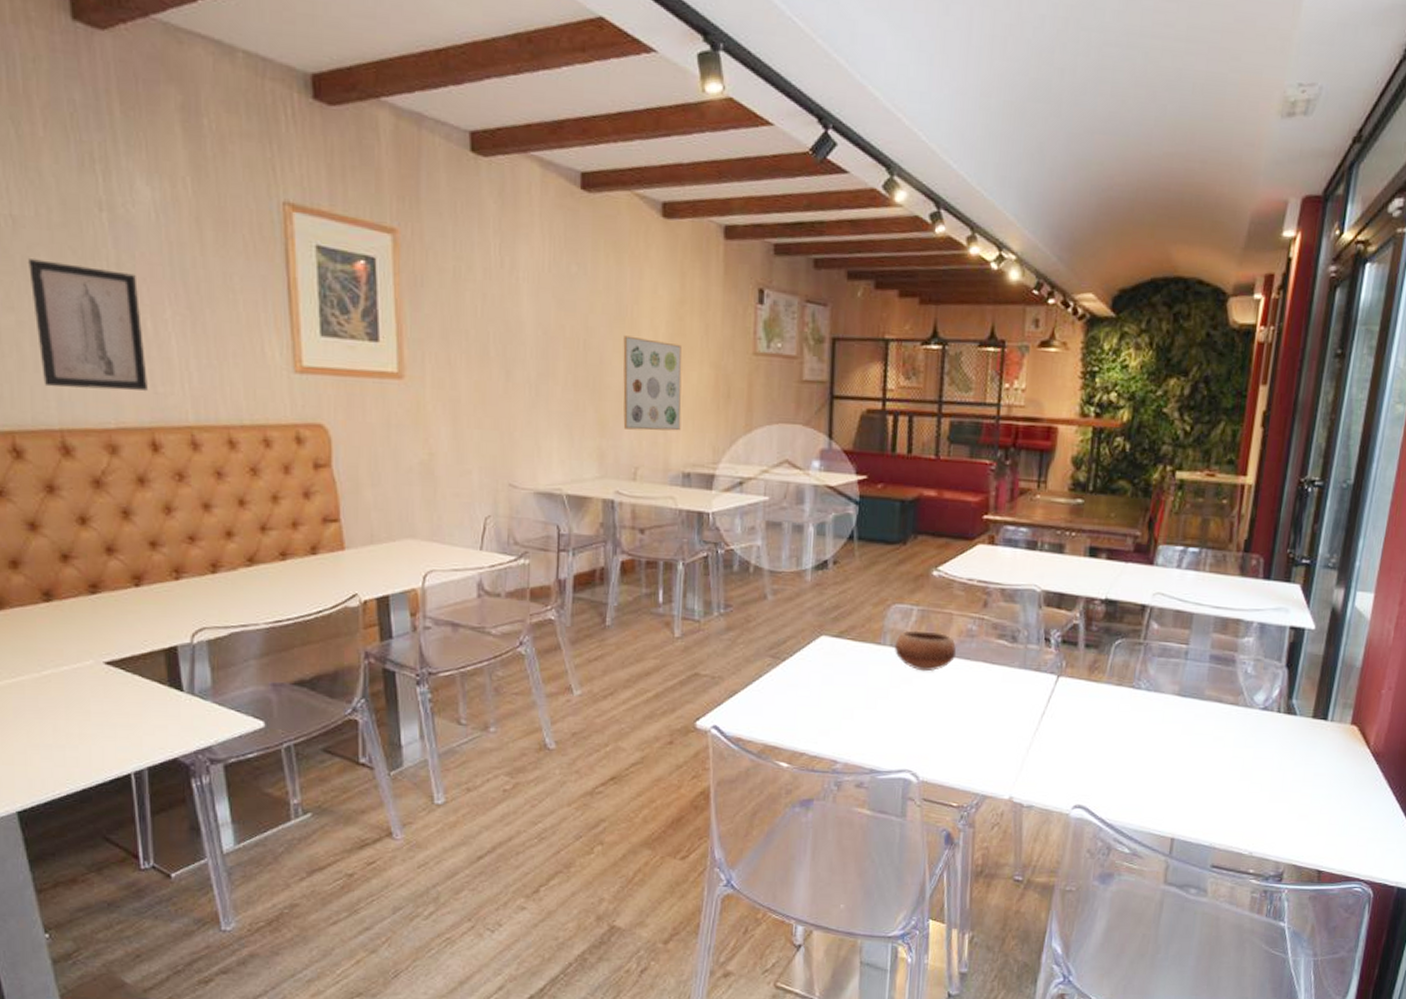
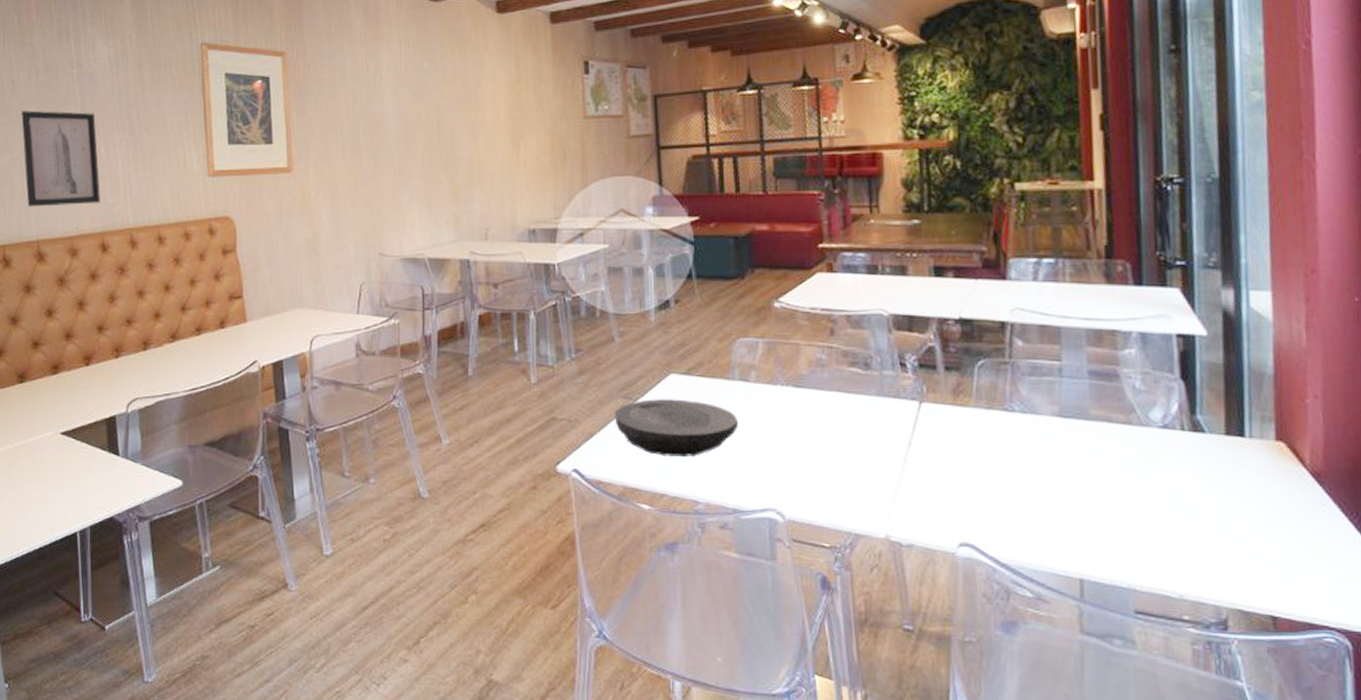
wall art: present [623,335,682,431] -> none [470,115,524,196]
plate: none [760,660,885,719] -> present [614,399,739,458]
bowl: present [895,629,957,672] -> none [744,362,809,405]

